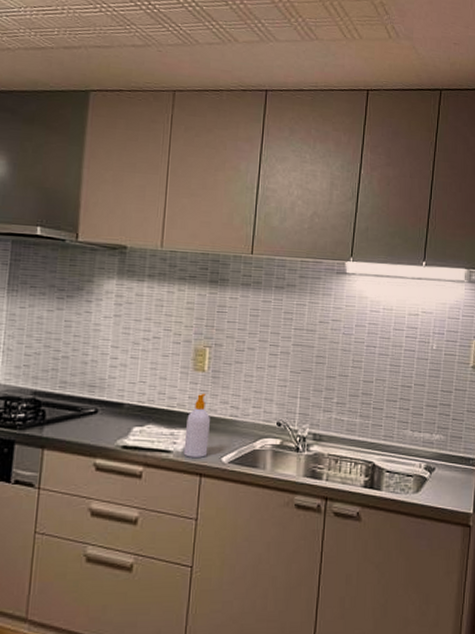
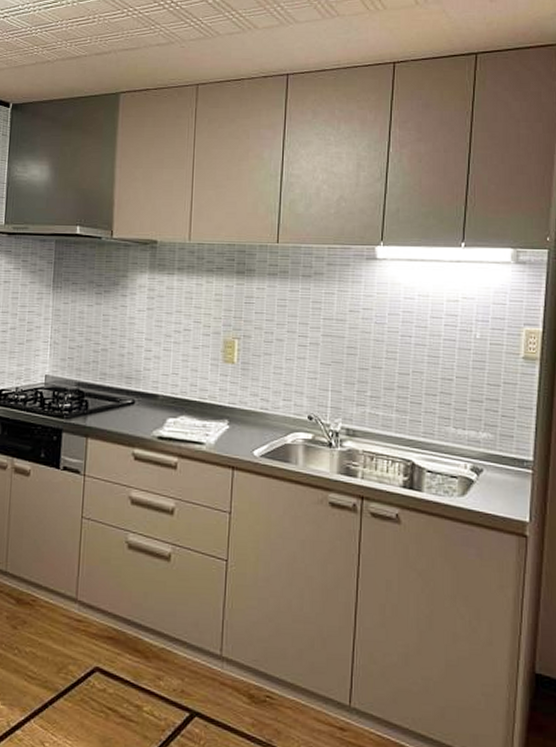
soap bottle: present [183,393,210,457] -> none [216,385,241,450]

